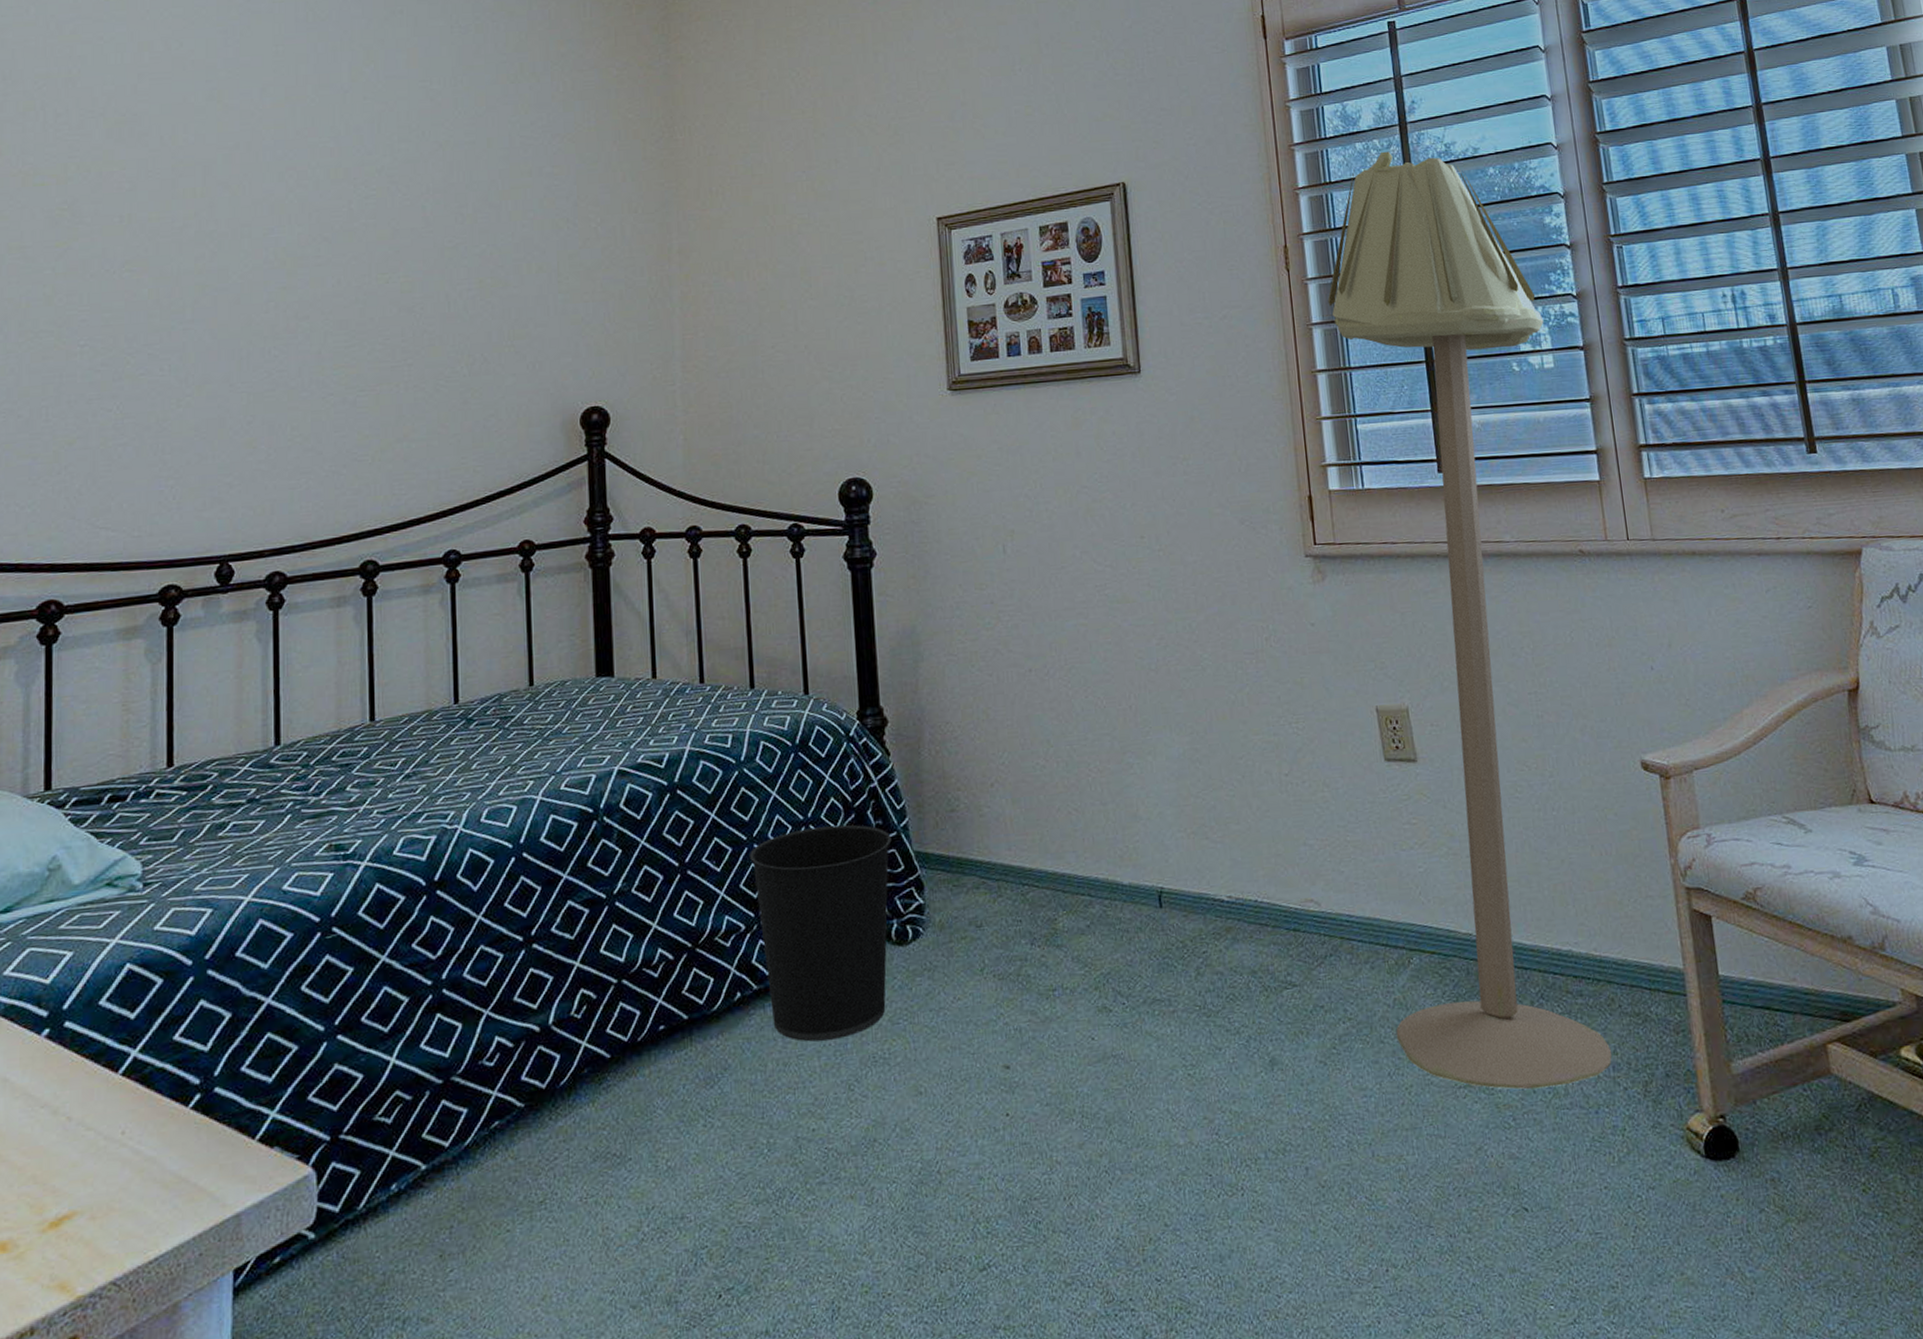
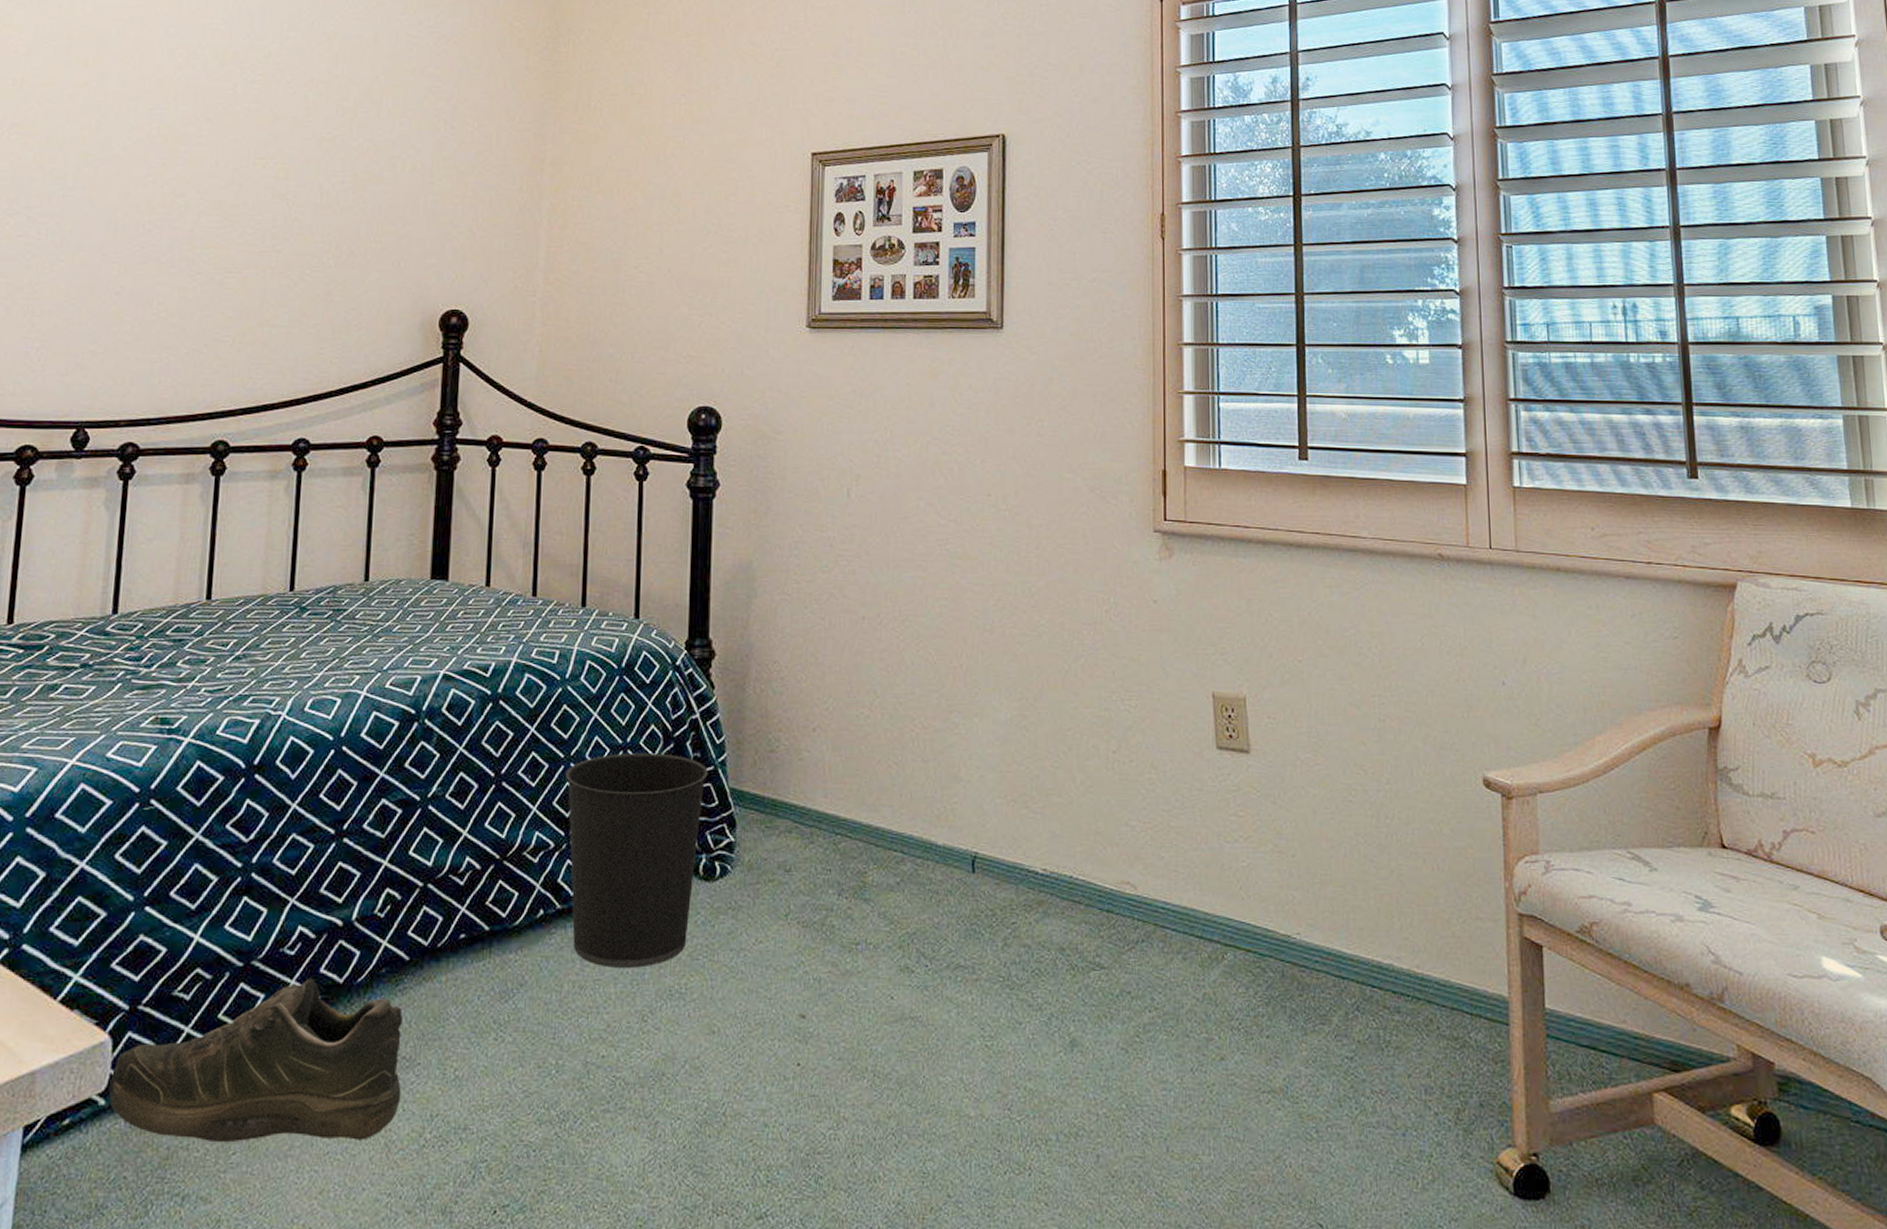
shoe: none [318,1087,615,1262] -> present [108,978,403,1141]
floor lamp: present [1327,151,1612,1090] -> none [1201,126,1425,1103]

